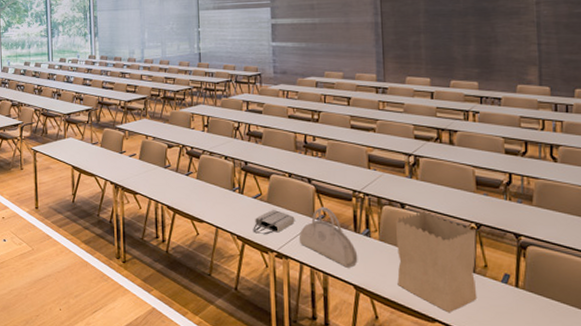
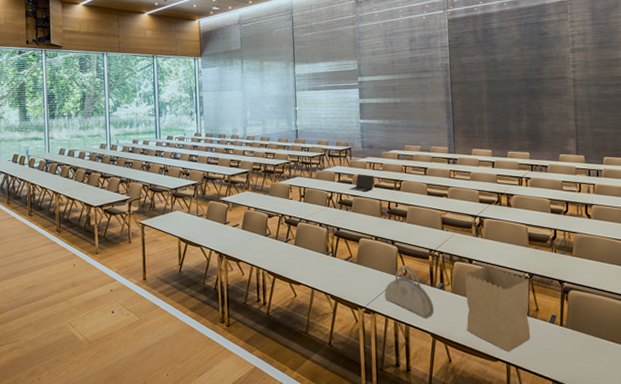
tote bag: present [253,210,295,234] -> none [344,270,381,292]
laptop: none [259,103,288,124] -> present [349,174,374,193]

